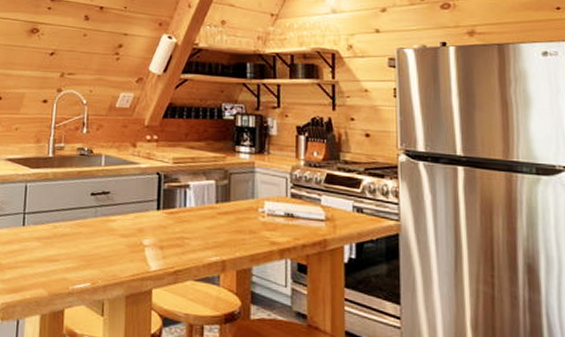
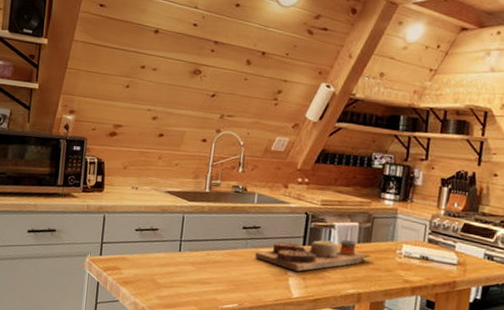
cutting board: none [106,200,234,240] -> present [254,240,373,272]

